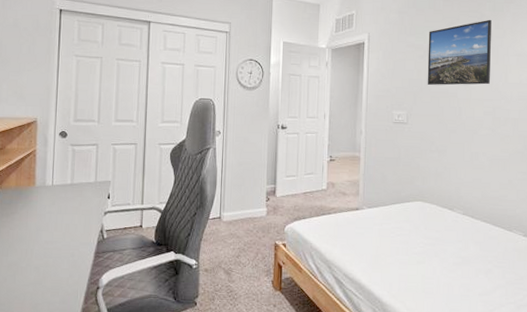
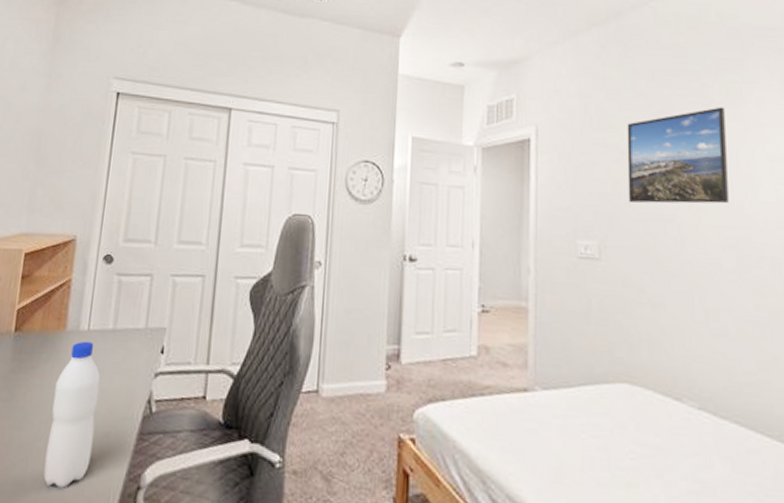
water bottle: none [28,193,64,292] -> present [43,341,101,488]

